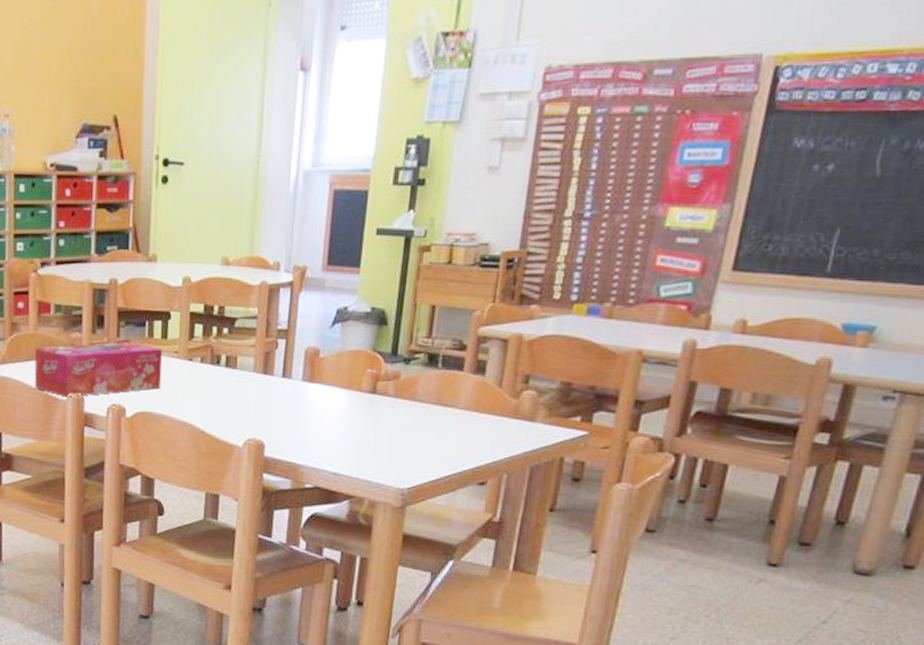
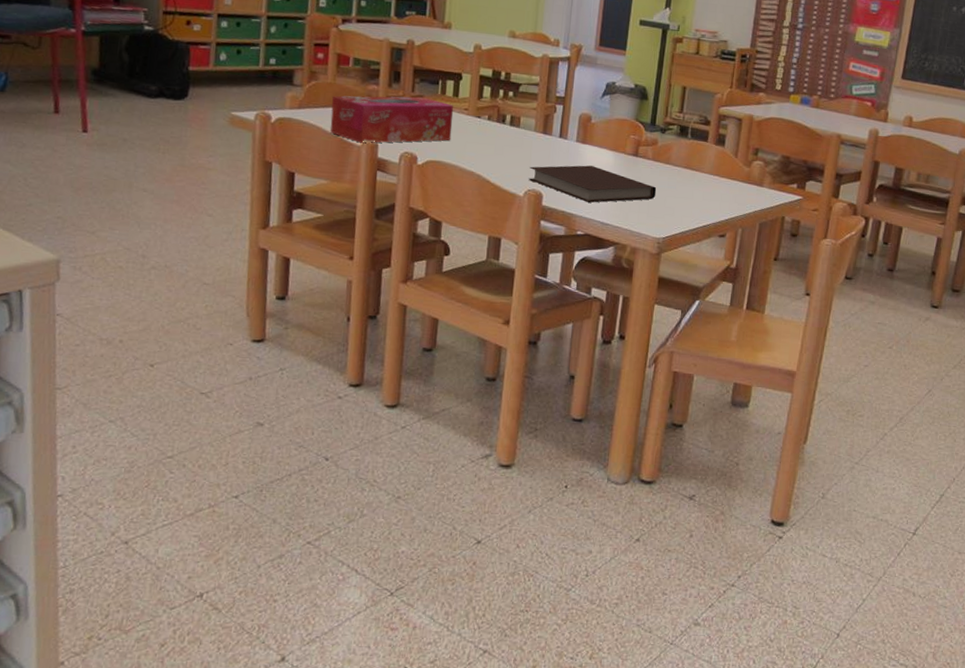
notebook: none [248,407,400,451] -> present [528,165,657,203]

